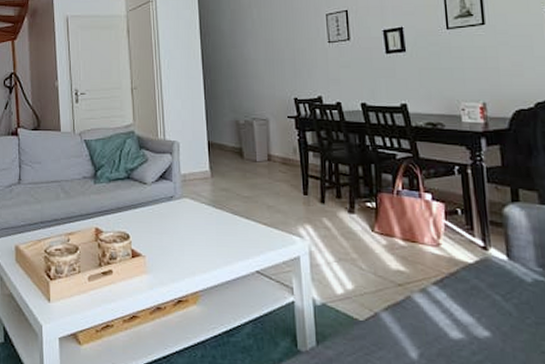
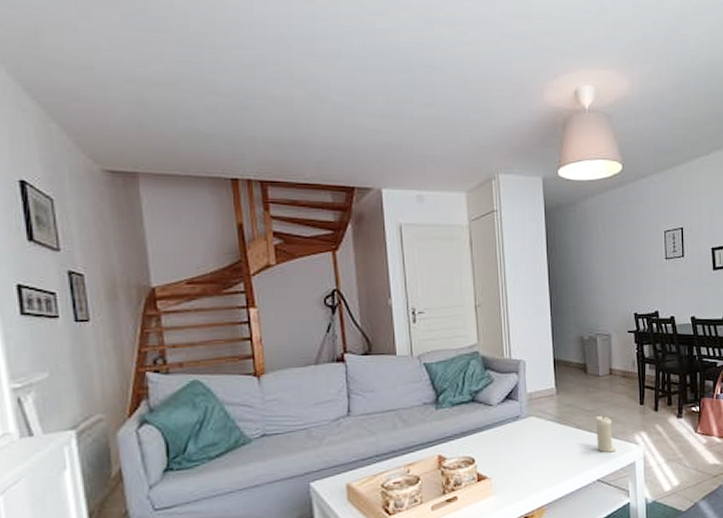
candle: none [253,204,276,244] -> present [595,416,615,453]

